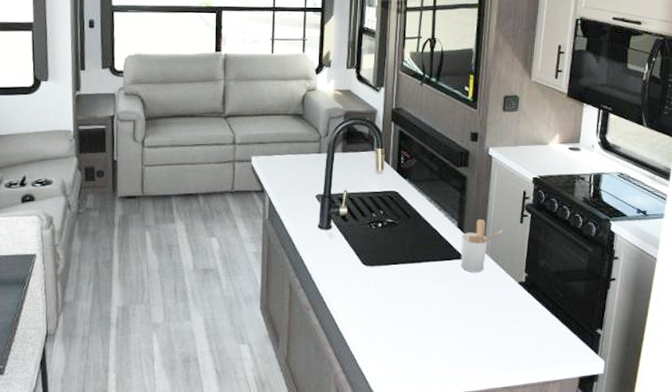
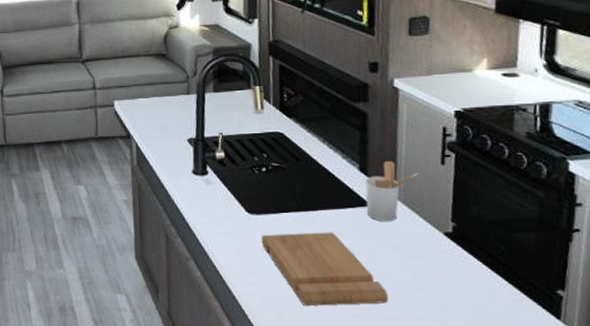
cutting board: none [373,282,472,349] -> present [261,232,388,306]

